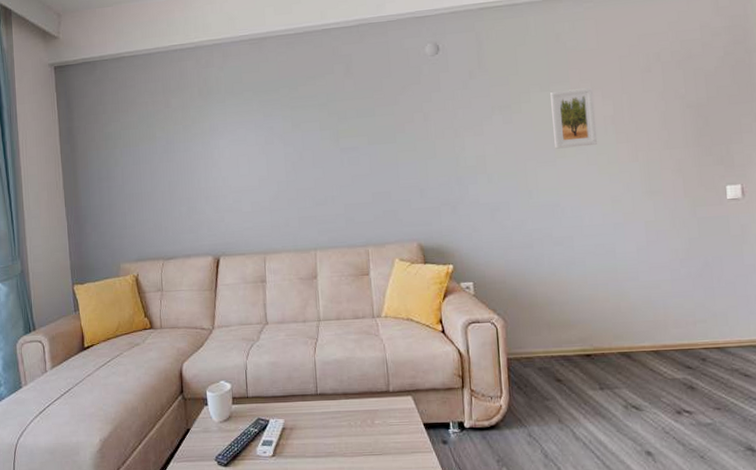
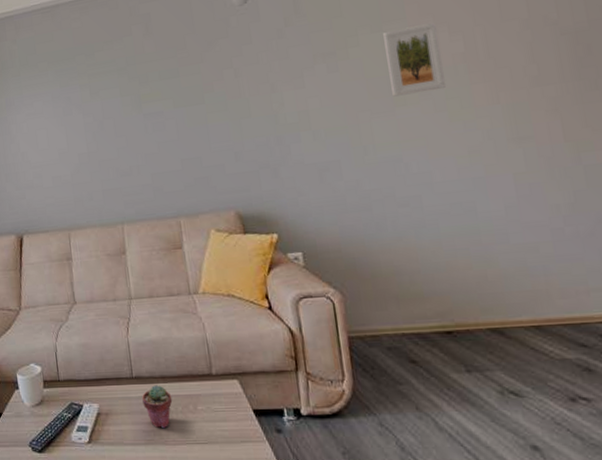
potted succulent: none [325,401,353,442] -> present [142,385,173,429]

